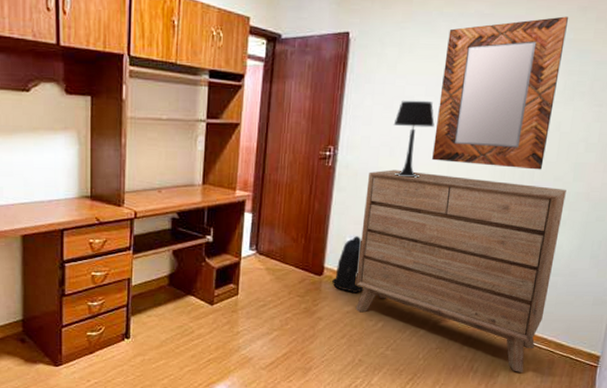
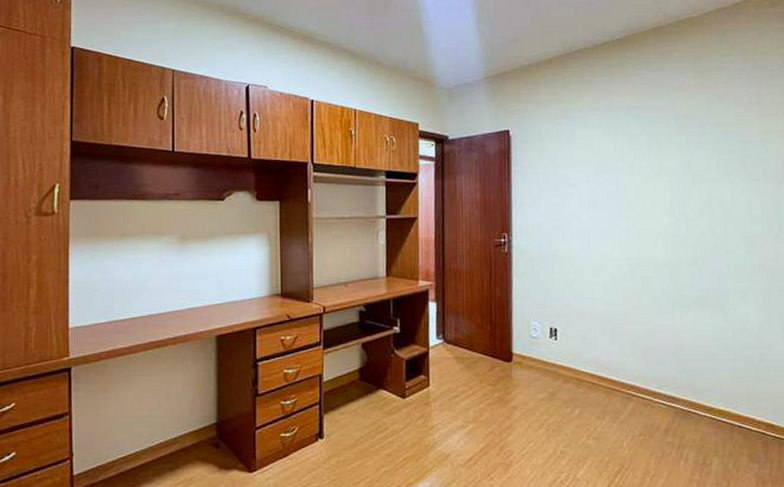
backpack: present [332,236,365,293] -> none [522,319,557,379]
dresser: present [355,169,567,372] -> none [544,252,746,459]
table lamp: present [393,100,435,178] -> none [561,186,601,259]
home mirror: present [432,16,569,170] -> none [600,103,713,245]

